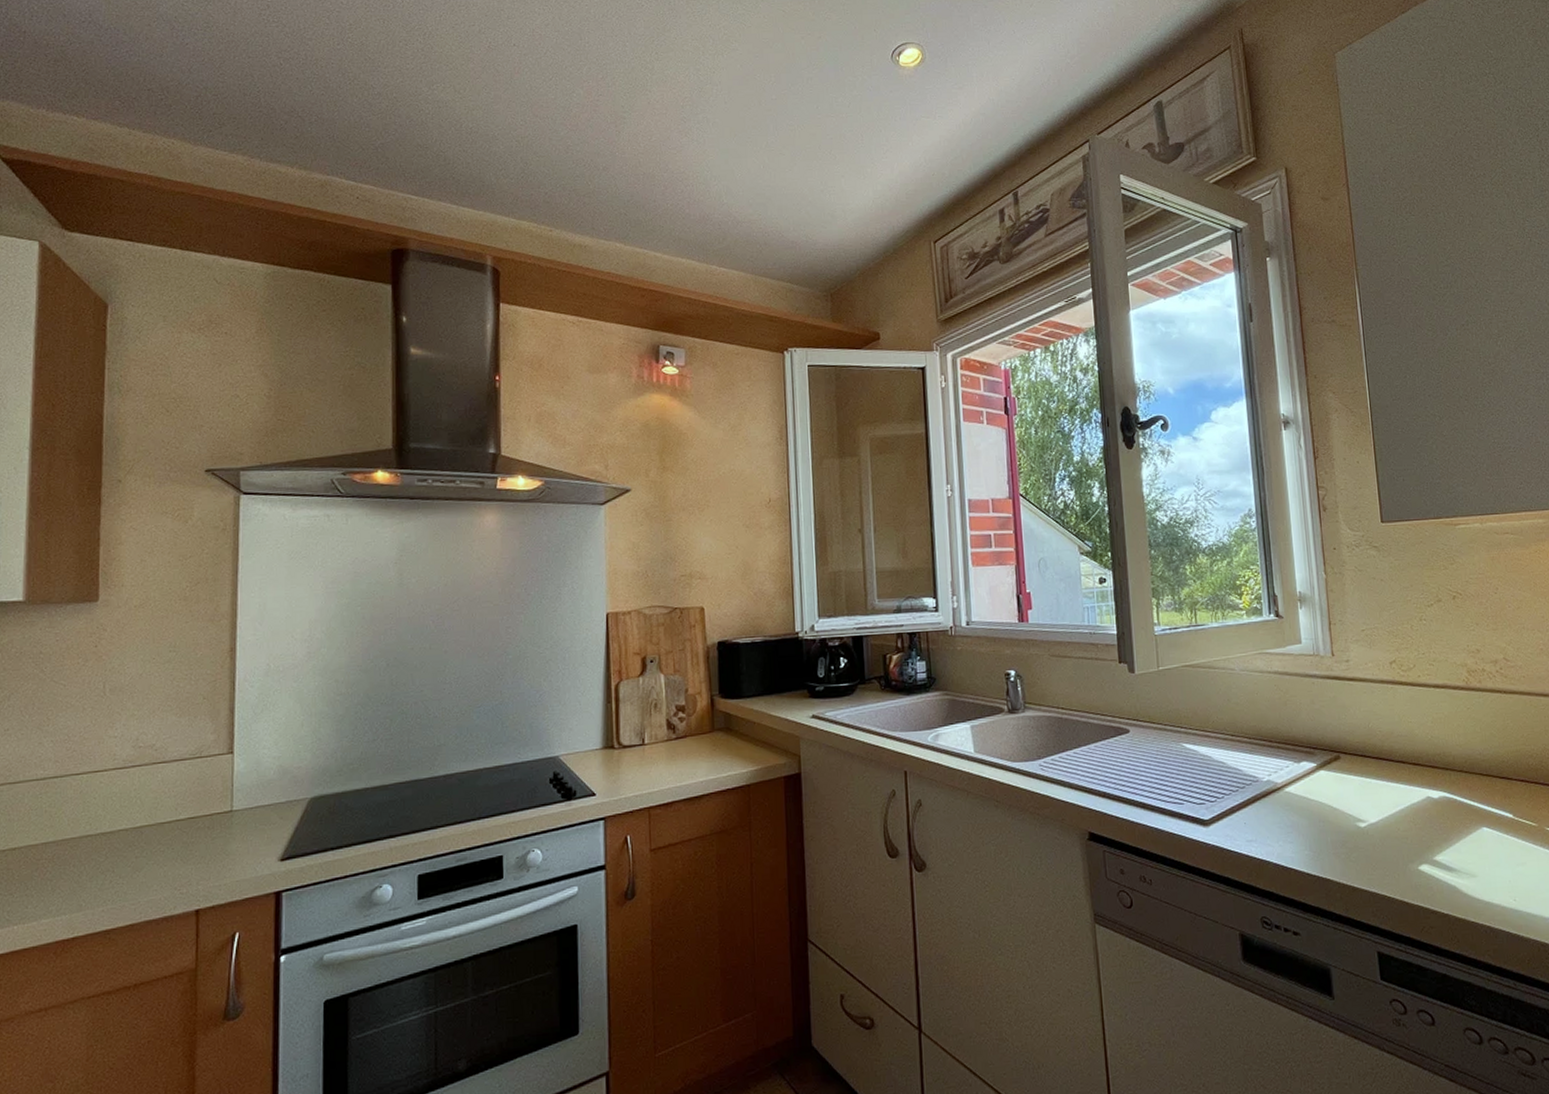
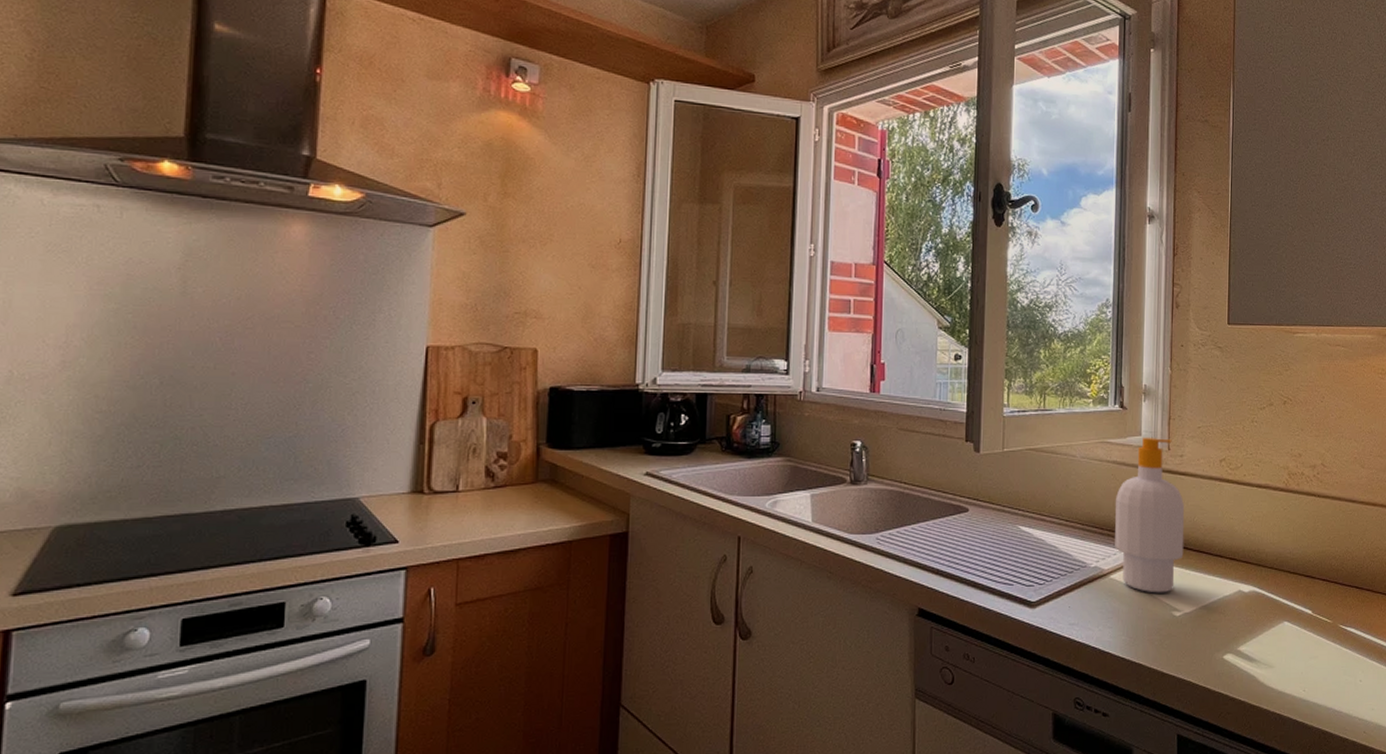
soap bottle: none [1281,644,1362,805] -> present [1115,437,1185,593]

